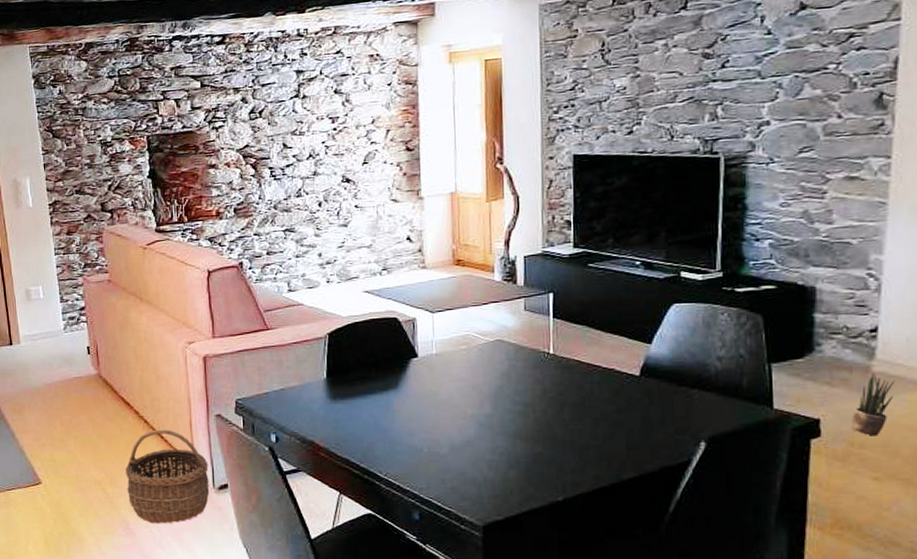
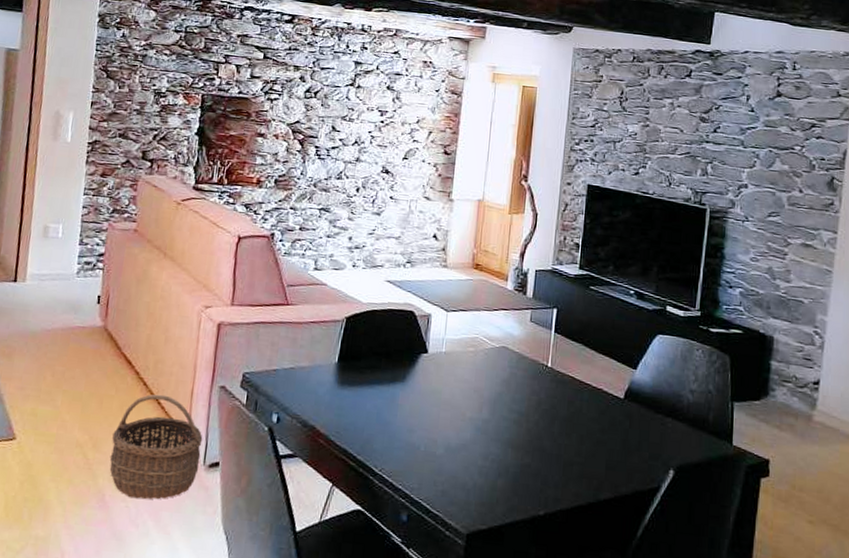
potted plant: present [852,372,895,436] -> none [795,421,831,482]

